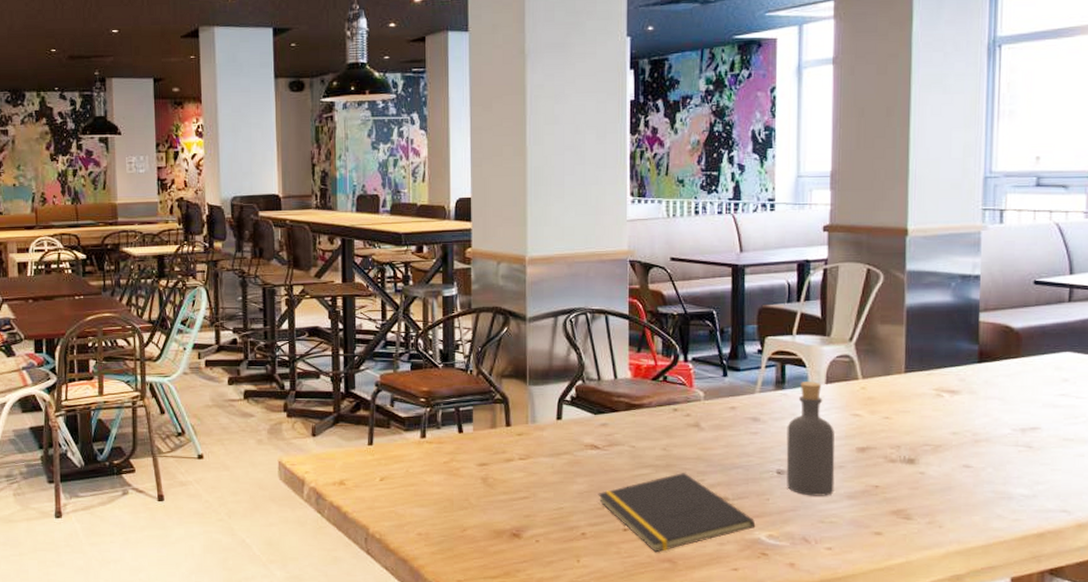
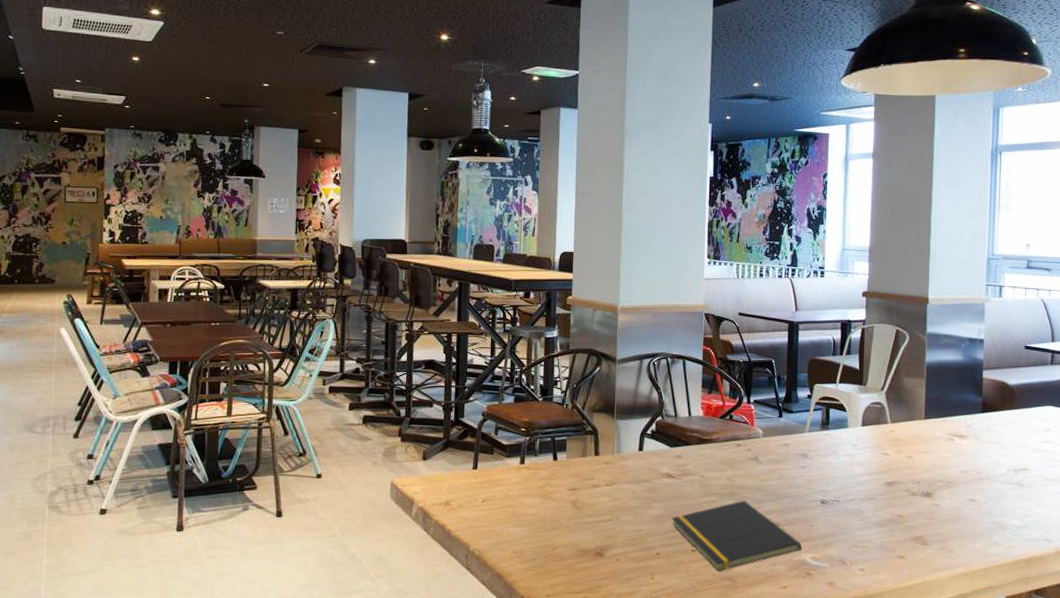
bottle: present [786,382,835,496] -> none [828,424,868,524]

